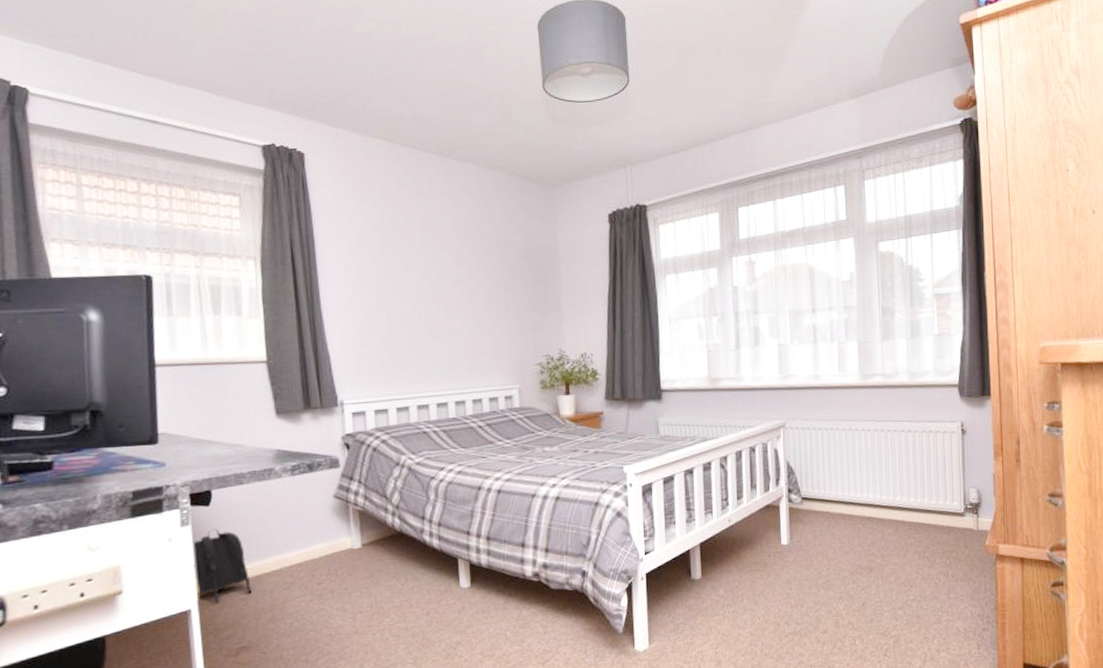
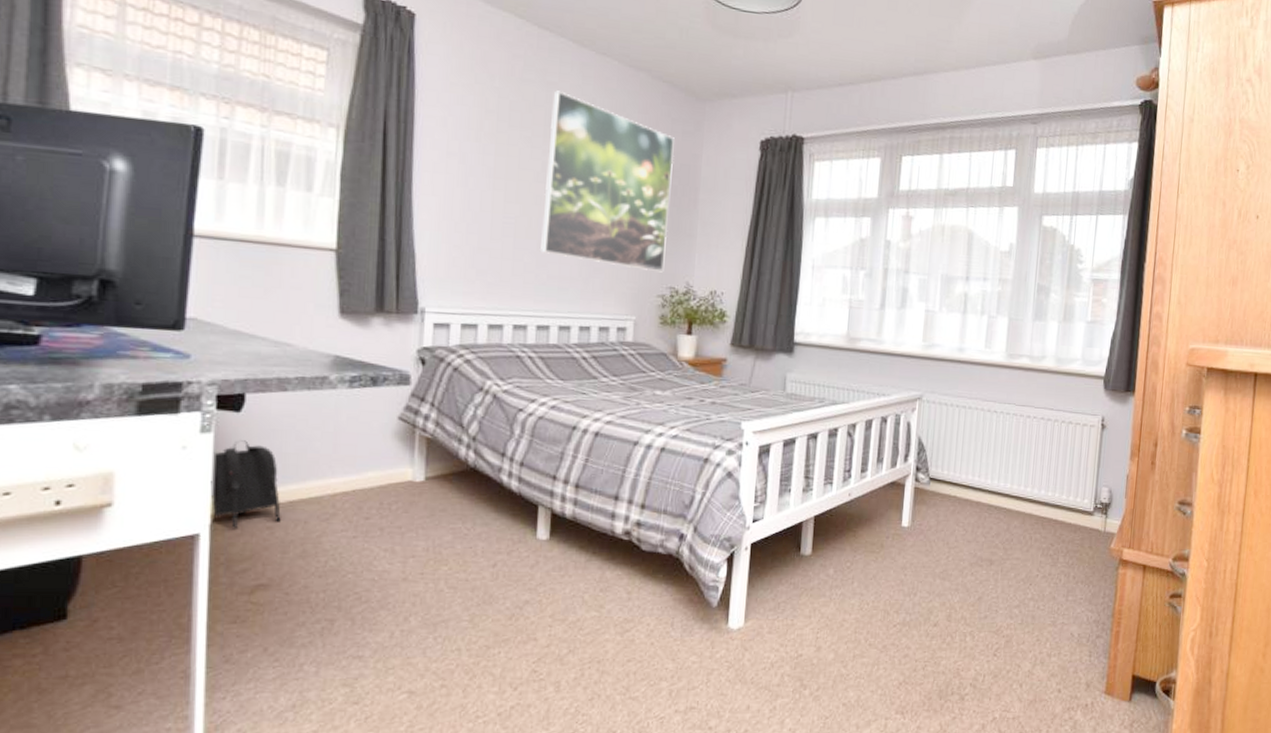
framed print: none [425,198,539,344] -> present [541,90,675,273]

